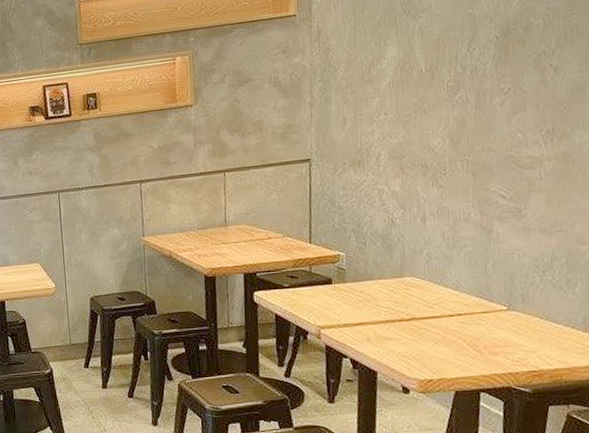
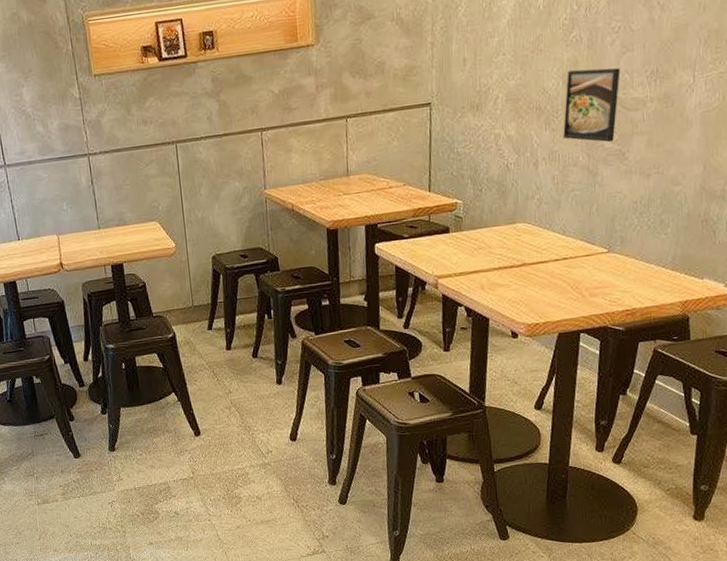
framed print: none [452,127,513,200] -> present [563,67,621,143]

